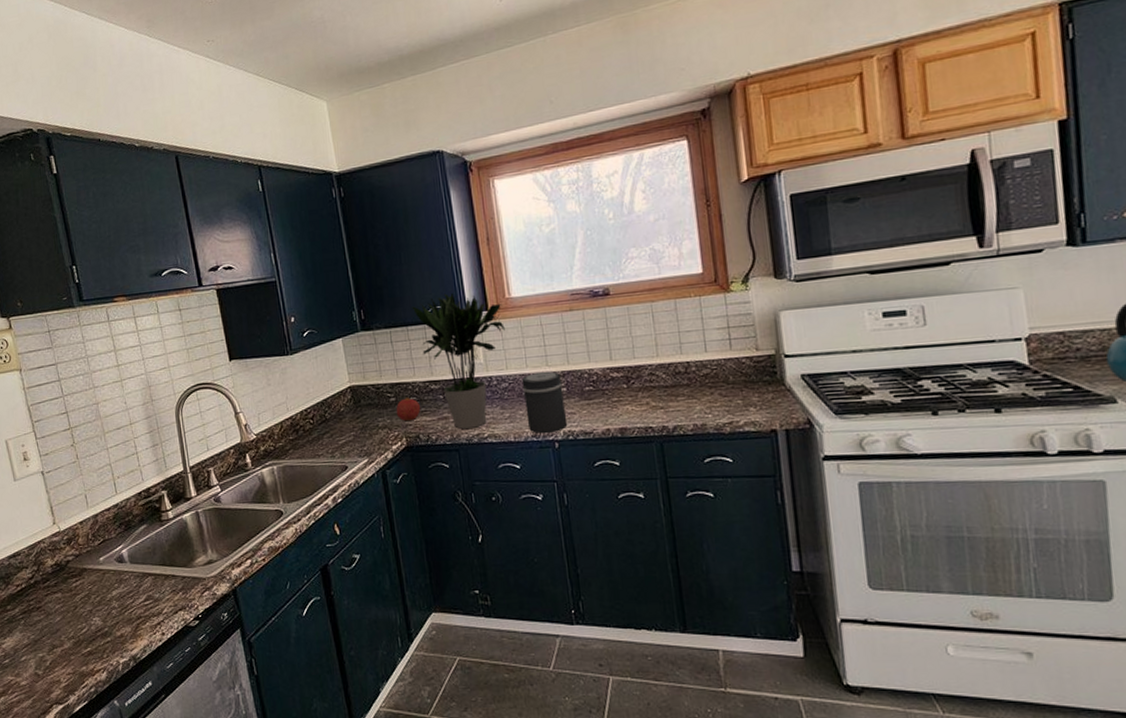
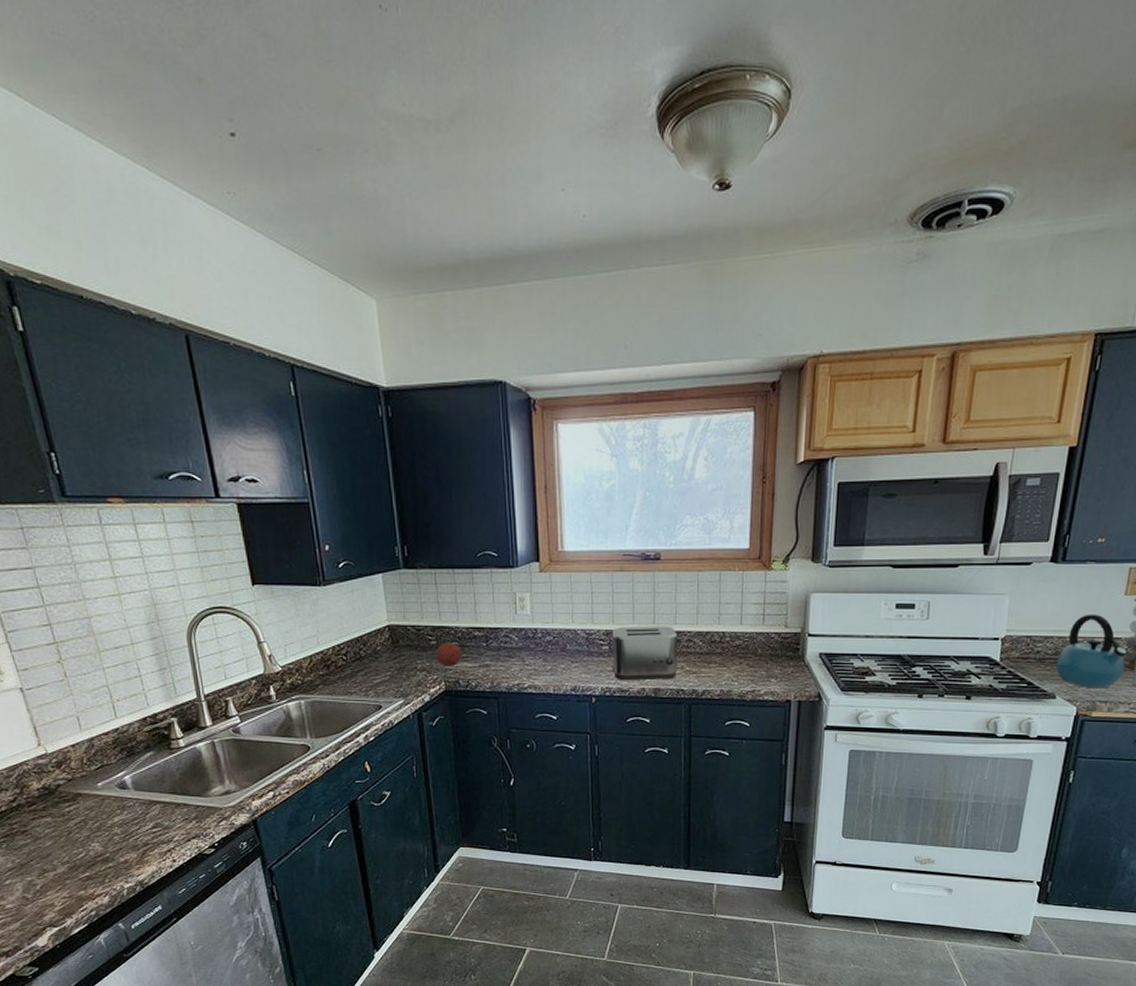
potted plant: present [411,292,505,430] -> none [460,538,555,679]
cylinder: present [521,372,568,435] -> none [566,629,606,689]
toaster: none [568,361,643,423] -> present [612,626,682,681]

